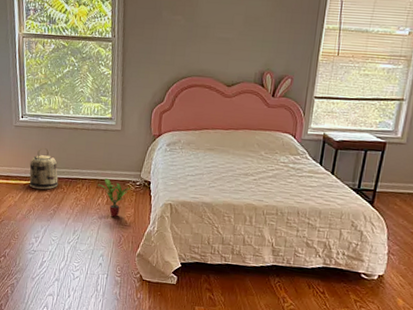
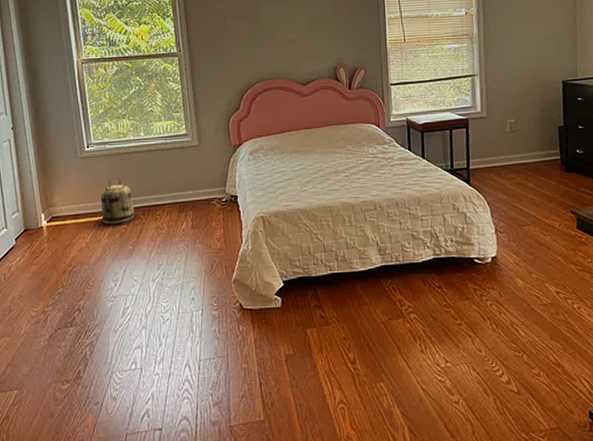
potted plant: present [98,177,131,217] -> none [180,199,217,241]

